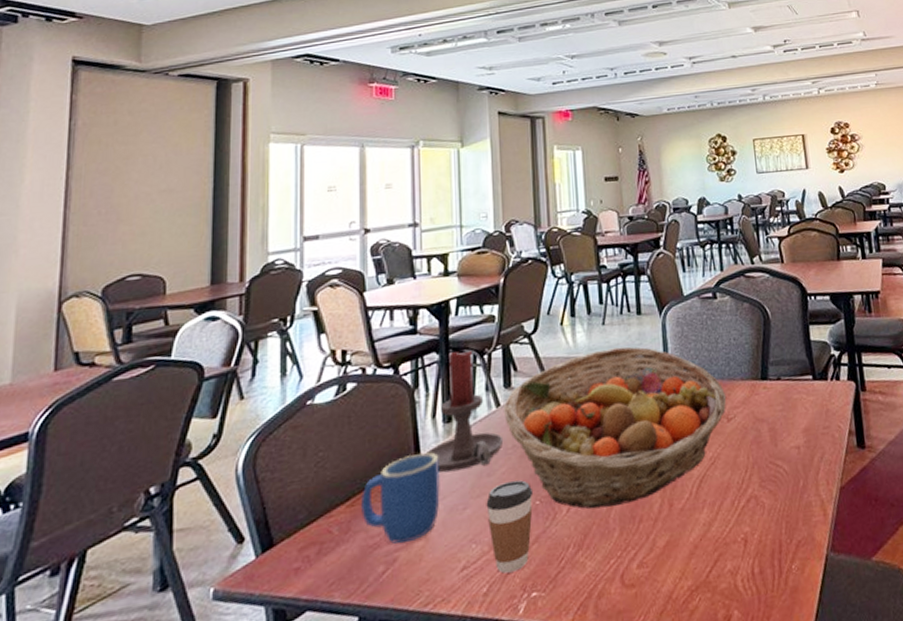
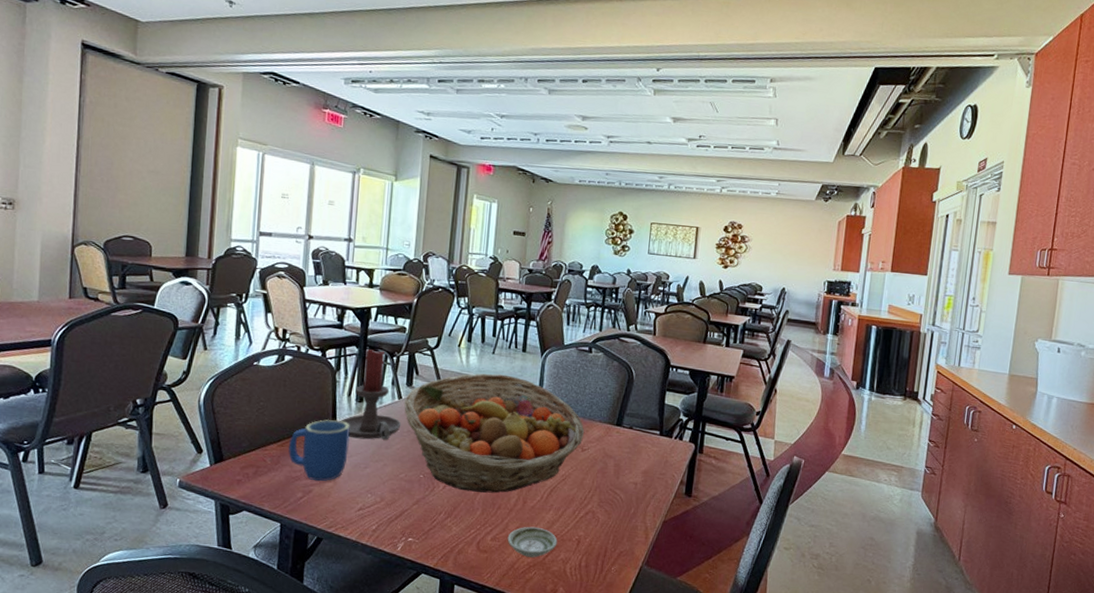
coffee cup: present [486,480,534,574] -> none [382,456,419,521]
saucer: none [657,534,720,580] -> present [507,526,558,558]

